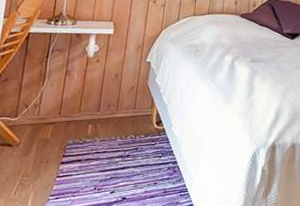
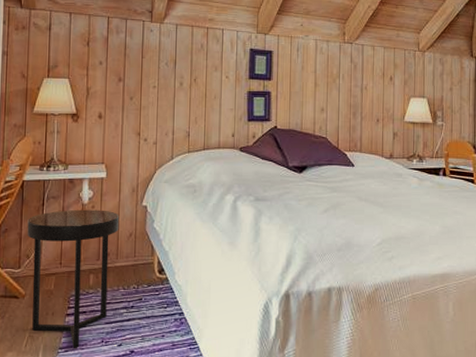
side table: none [23,62,123,195] -> present [27,209,120,348]

